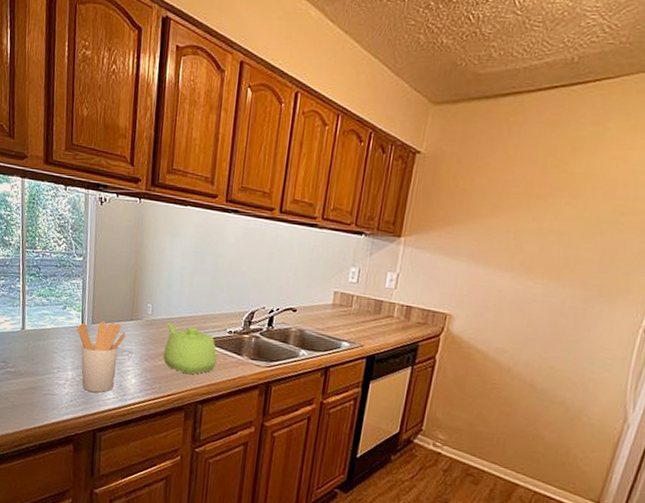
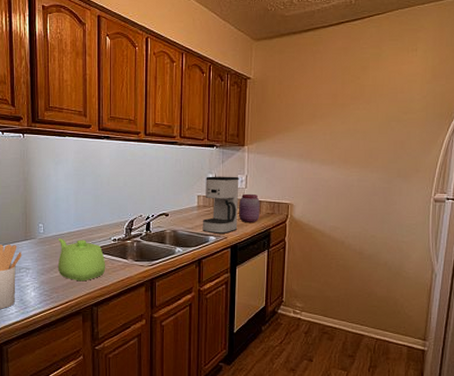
coffee maker: none [334,269,389,341] -> present [202,176,239,234]
jar: none [381,295,411,332] -> present [239,193,260,223]

